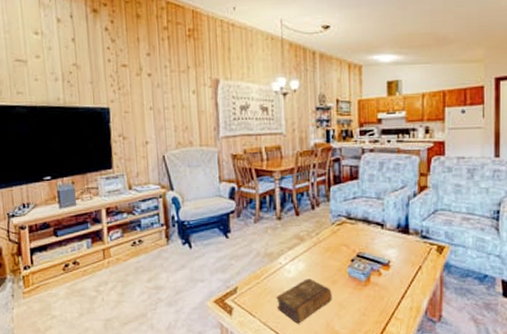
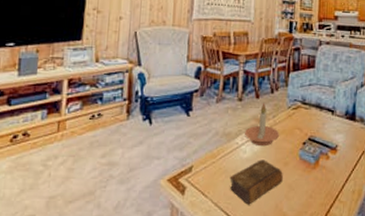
candle holder: none [287,219,325,266] -> present [245,102,280,147]

